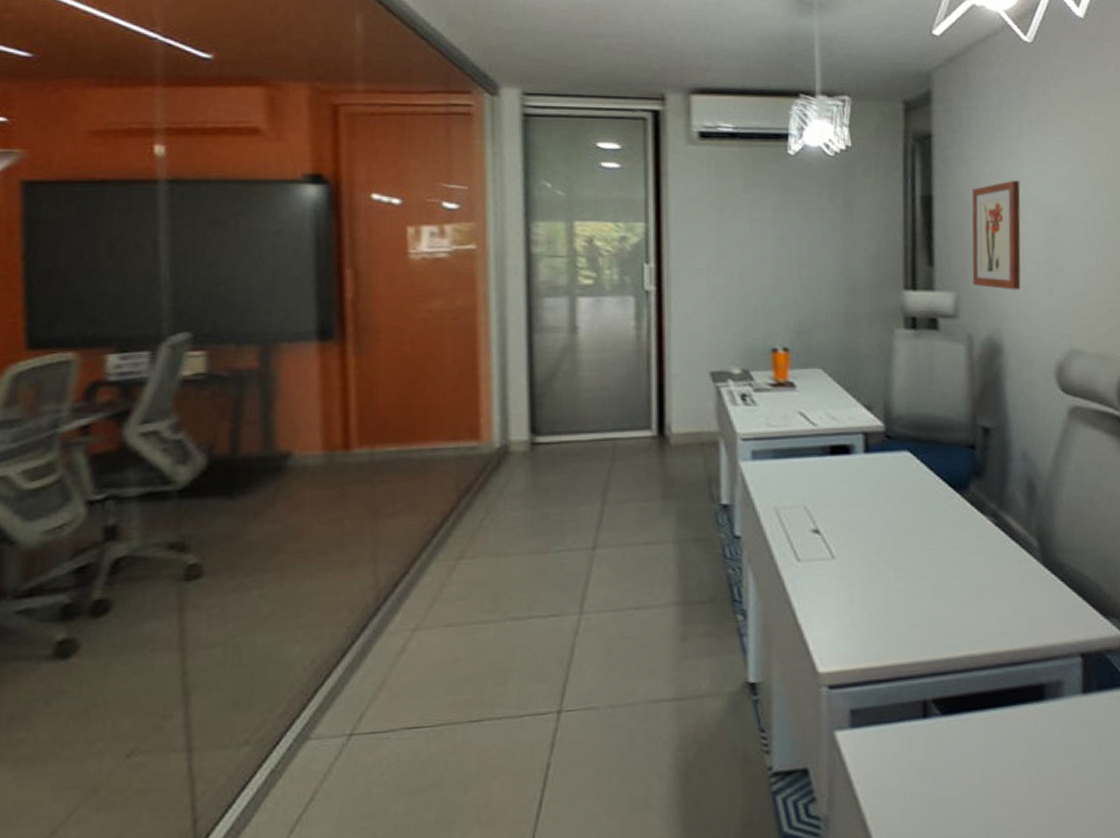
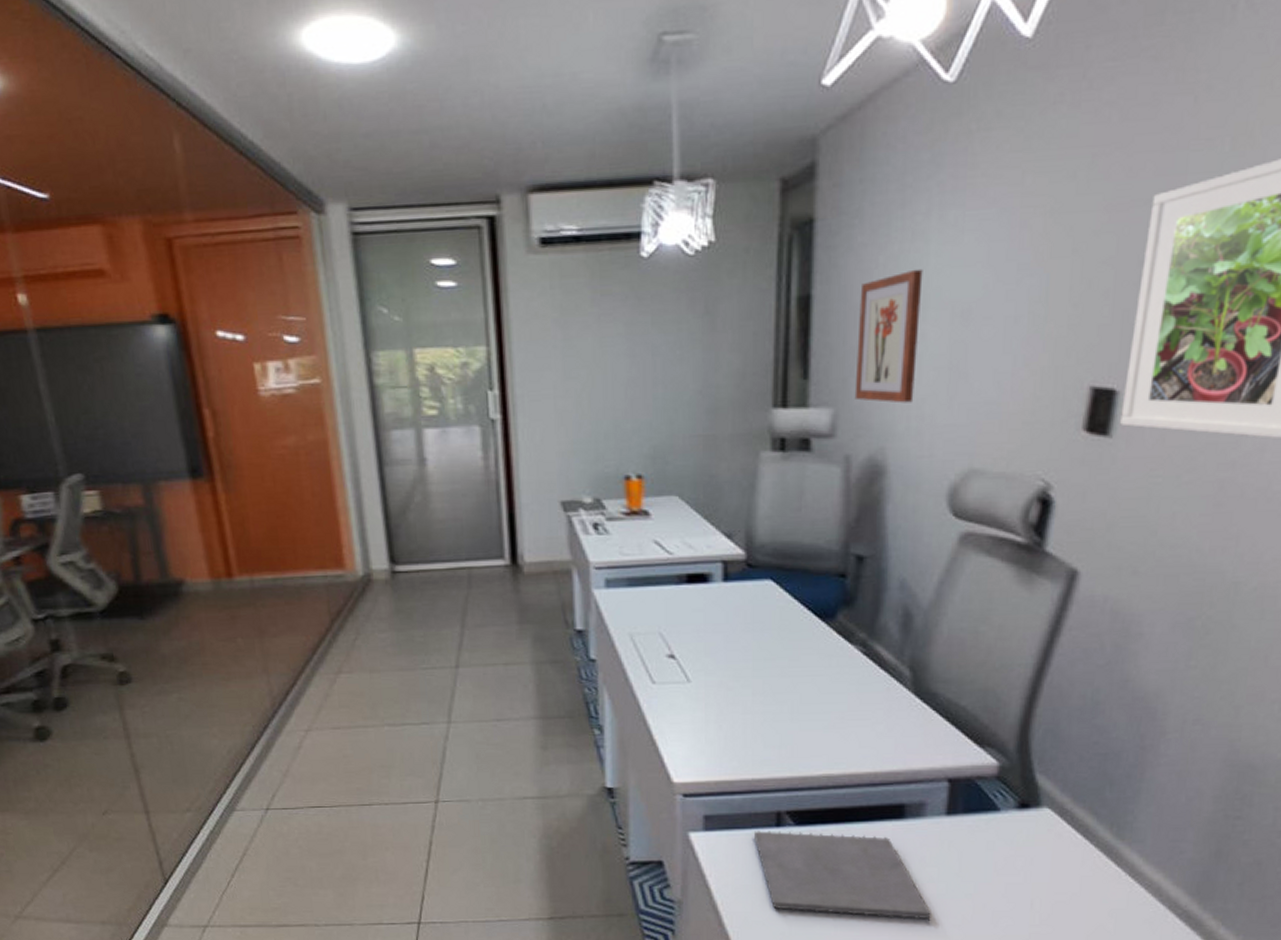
notepad: none [900,722,1079,821] -> present [753,831,931,921]

